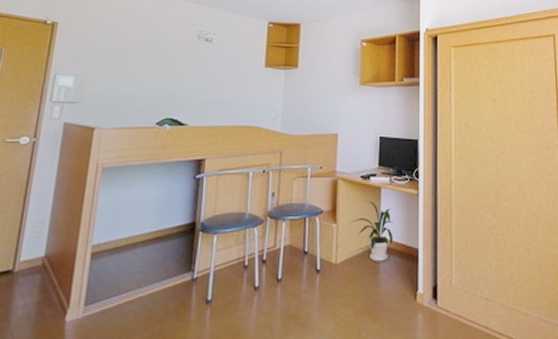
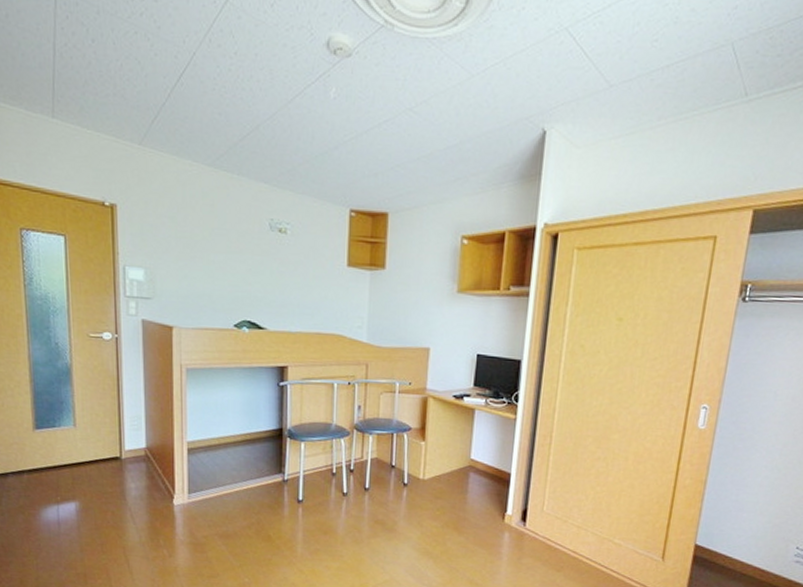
house plant: present [350,200,393,262] -> none [439,421,485,482]

